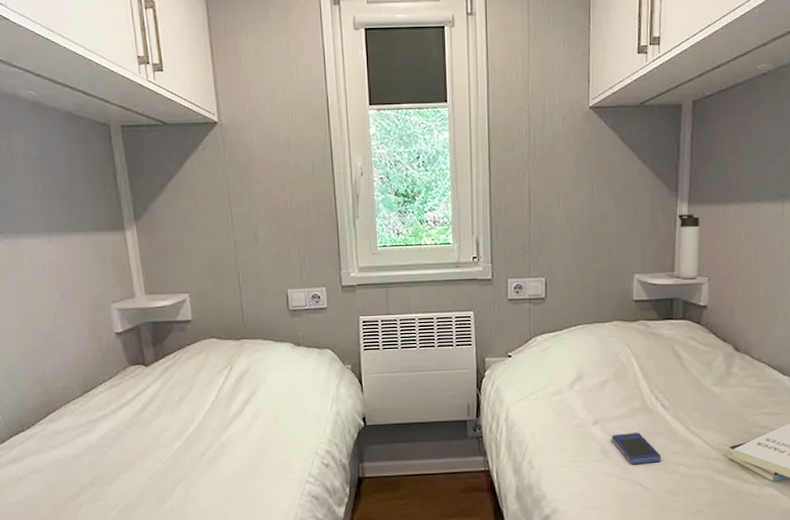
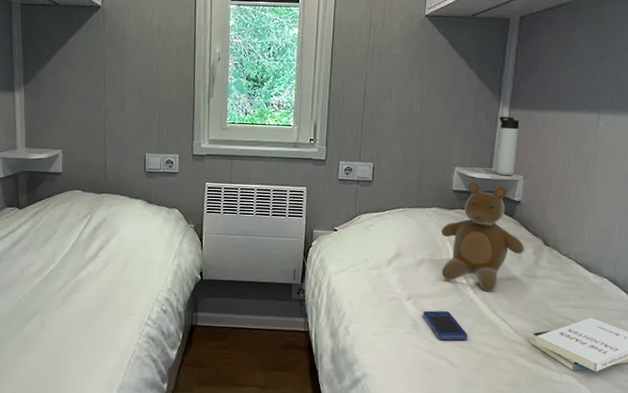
teddy bear: none [624,288,714,407] -> present [440,181,524,292]

